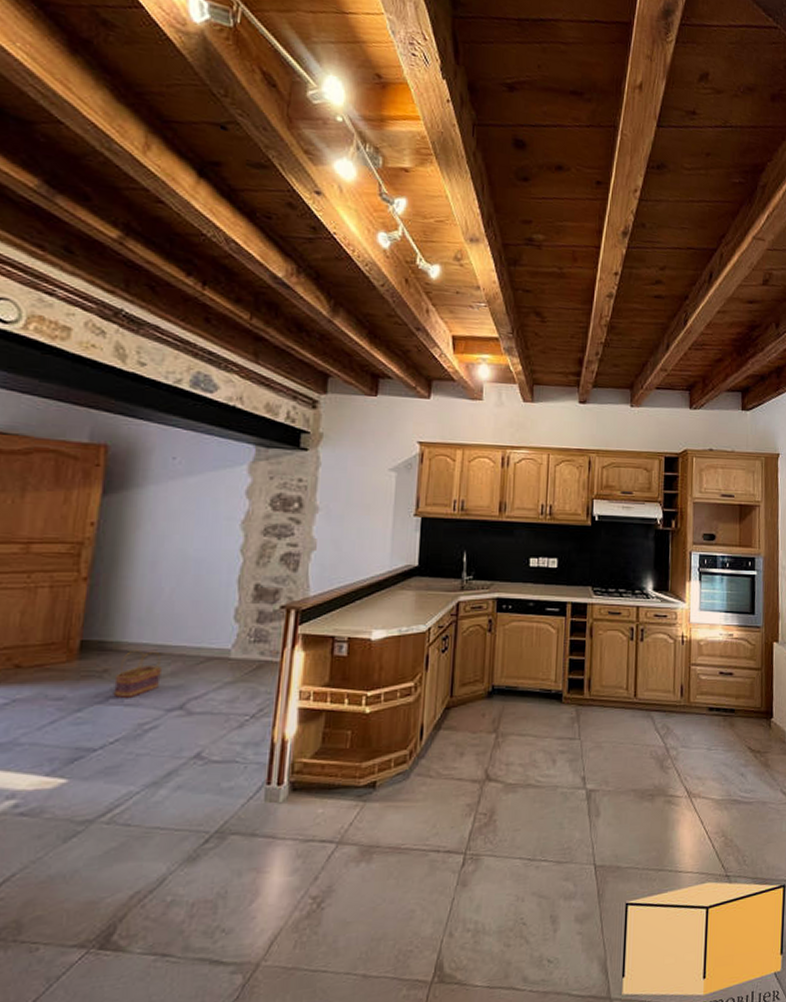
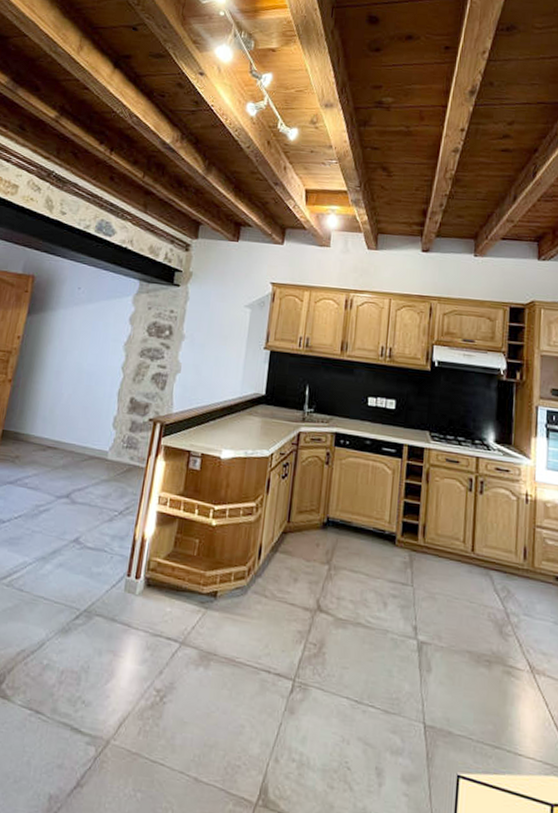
basket: present [113,649,162,698] -> none [20,442,56,482]

